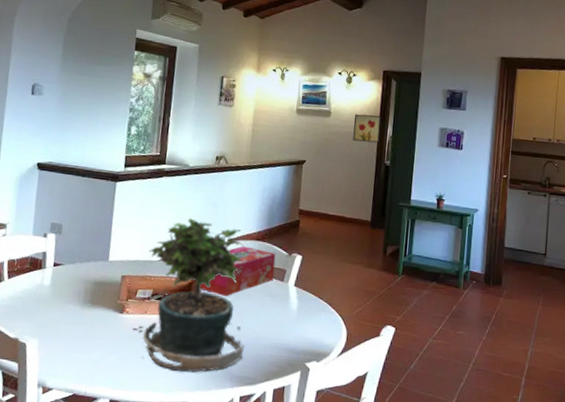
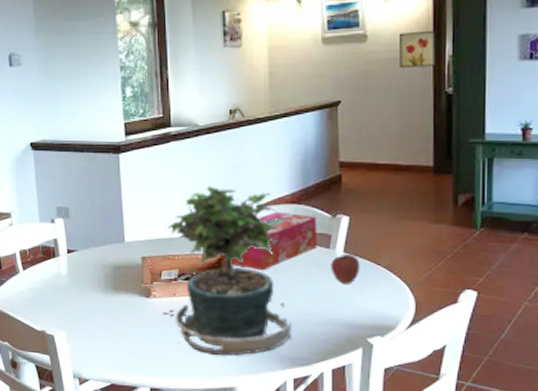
fruit: none [282,287,307,314] -> present [330,253,360,284]

